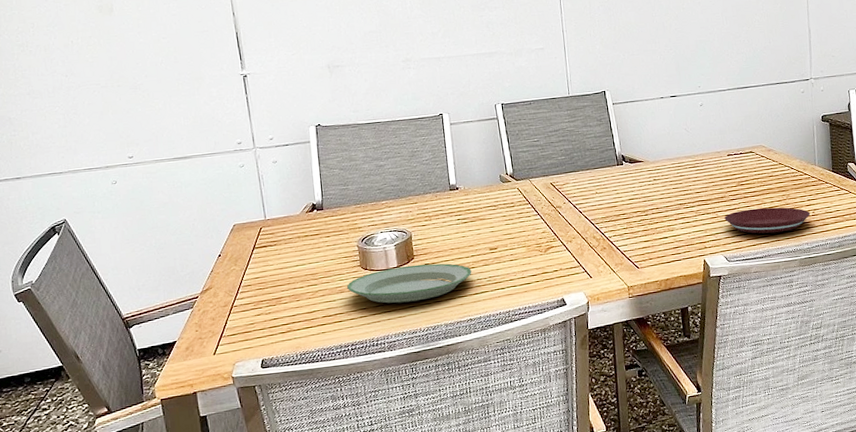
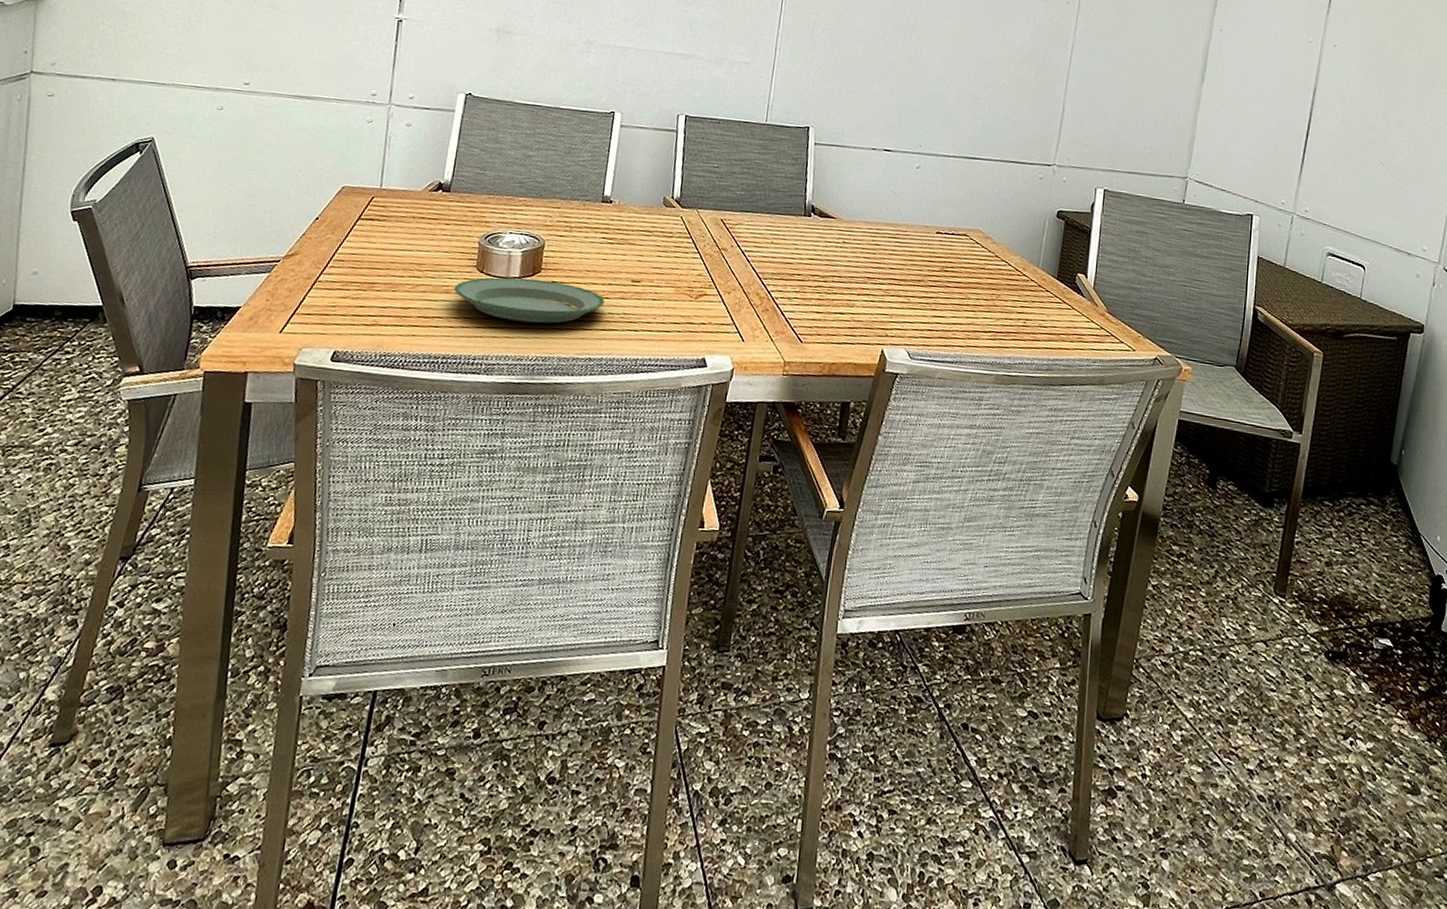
plate: present [724,207,811,234] -> none [917,301,1021,338]

